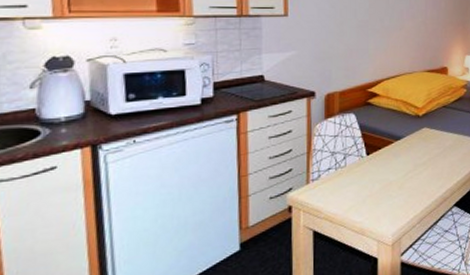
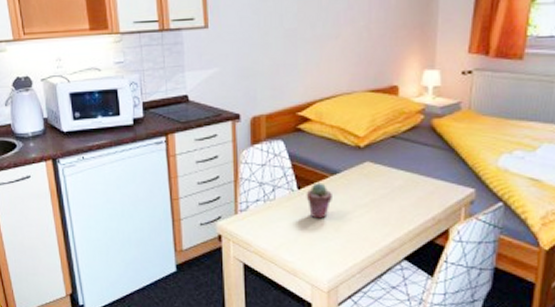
potted succulent: none [374,148,396,180] -> present [306,183,332,219]

